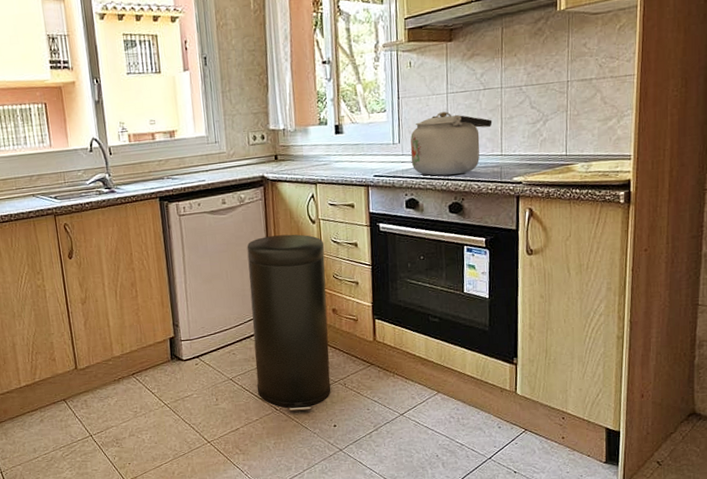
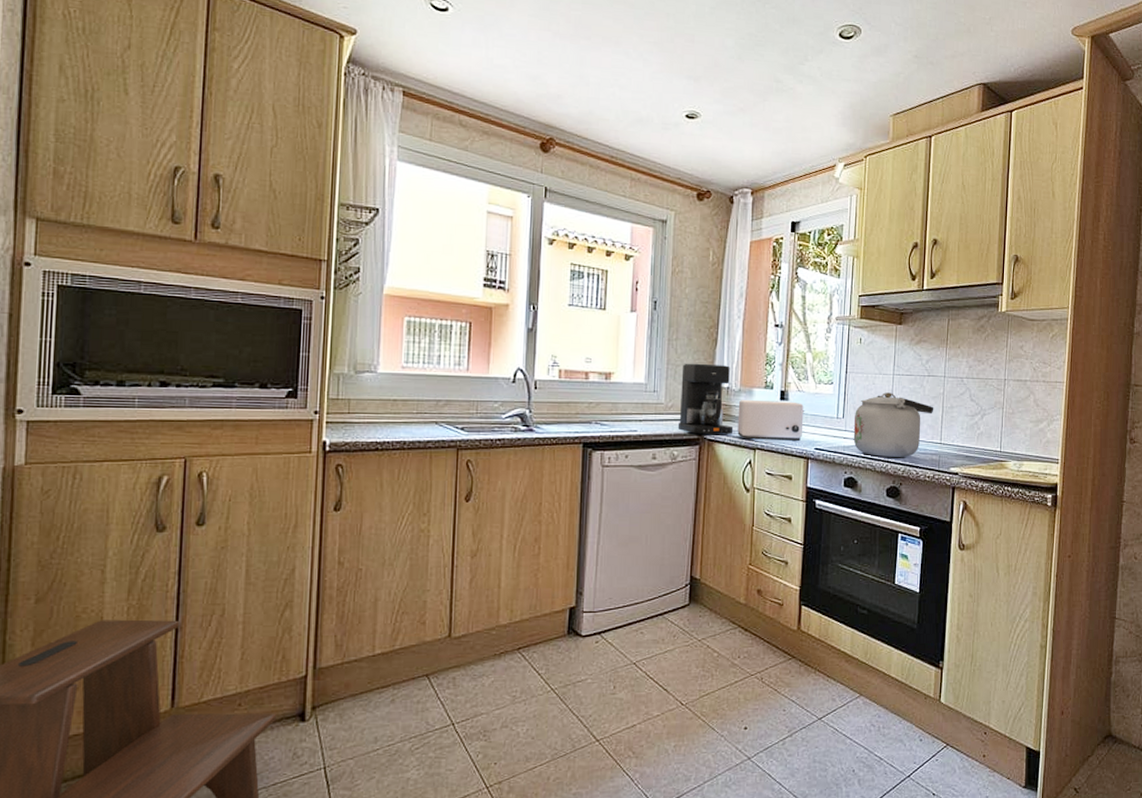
coffee maker: none [238,108,294,177] -> present [677,363,734,435]
pedal bin: present [247,234,331,412] -> none [663,501,757,708]
toaster: none [295,133,361,176] -> present [737,399,805,442]

